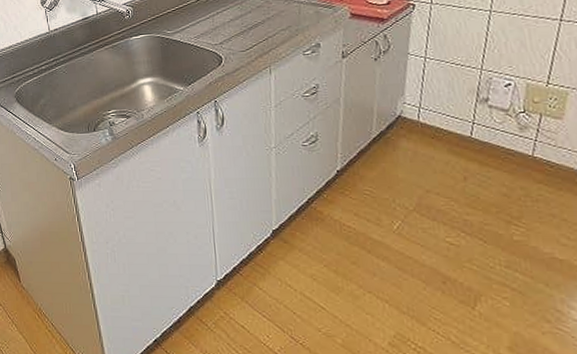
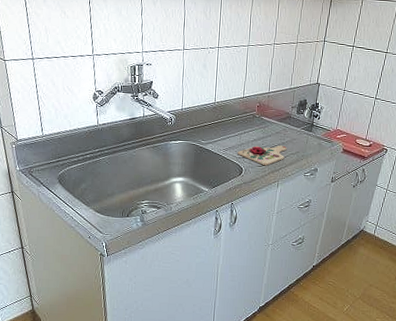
cutting board: none [212,21,275,49] -> present [237,145,287,165]

